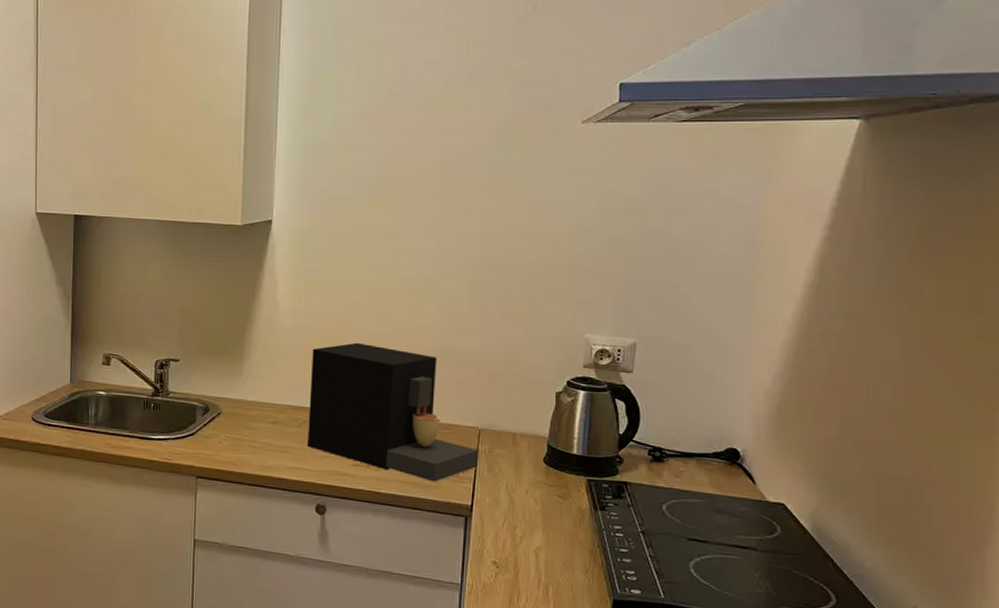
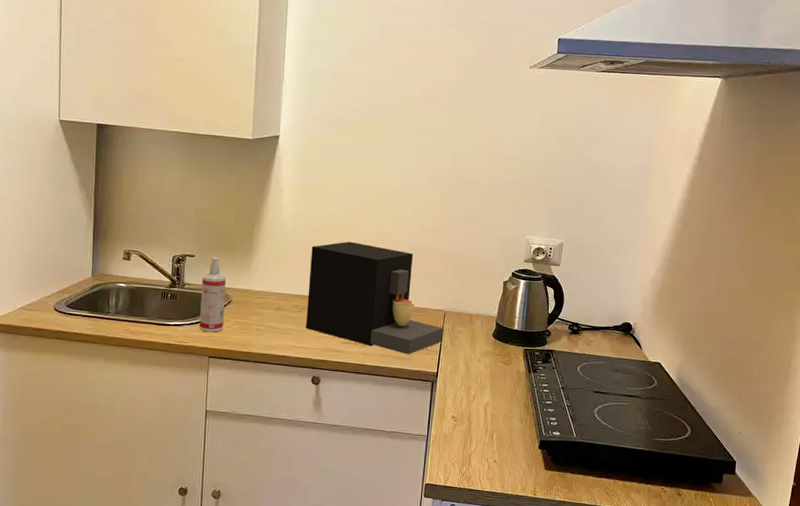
spray bottle: none [186,361,214,449] -> present [199,257,226,333]

